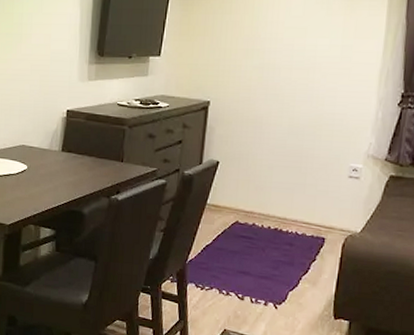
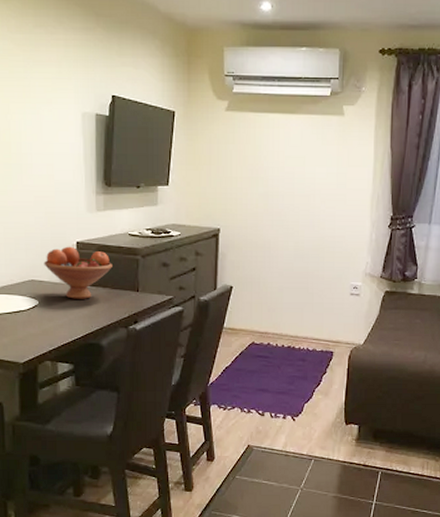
fruit bowl: none [35,114,99,167] -> present [44,246,112,299]

